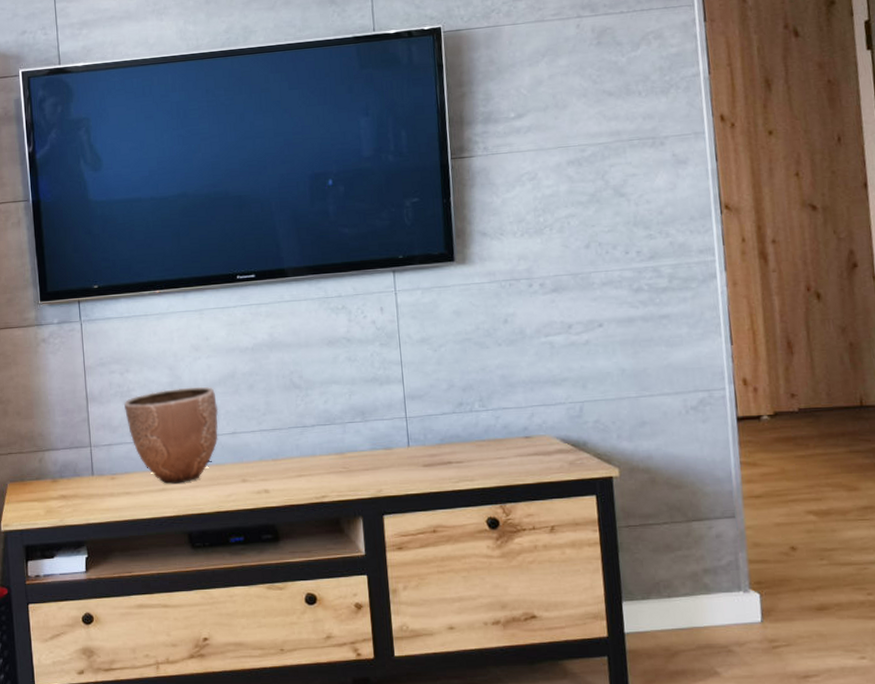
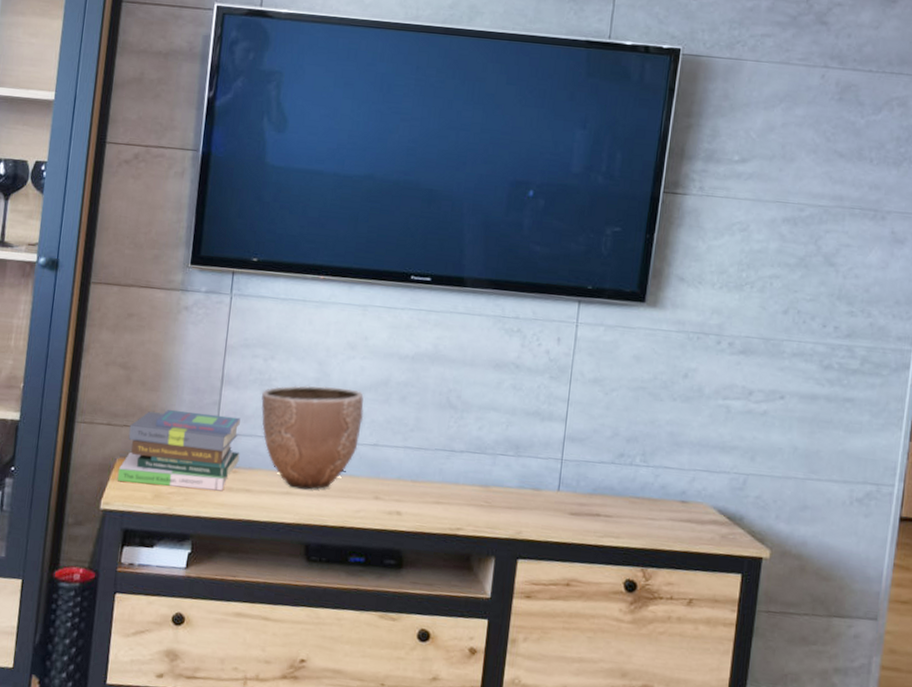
books: none [10,429,115,504] -> present [117,410,241,491]

